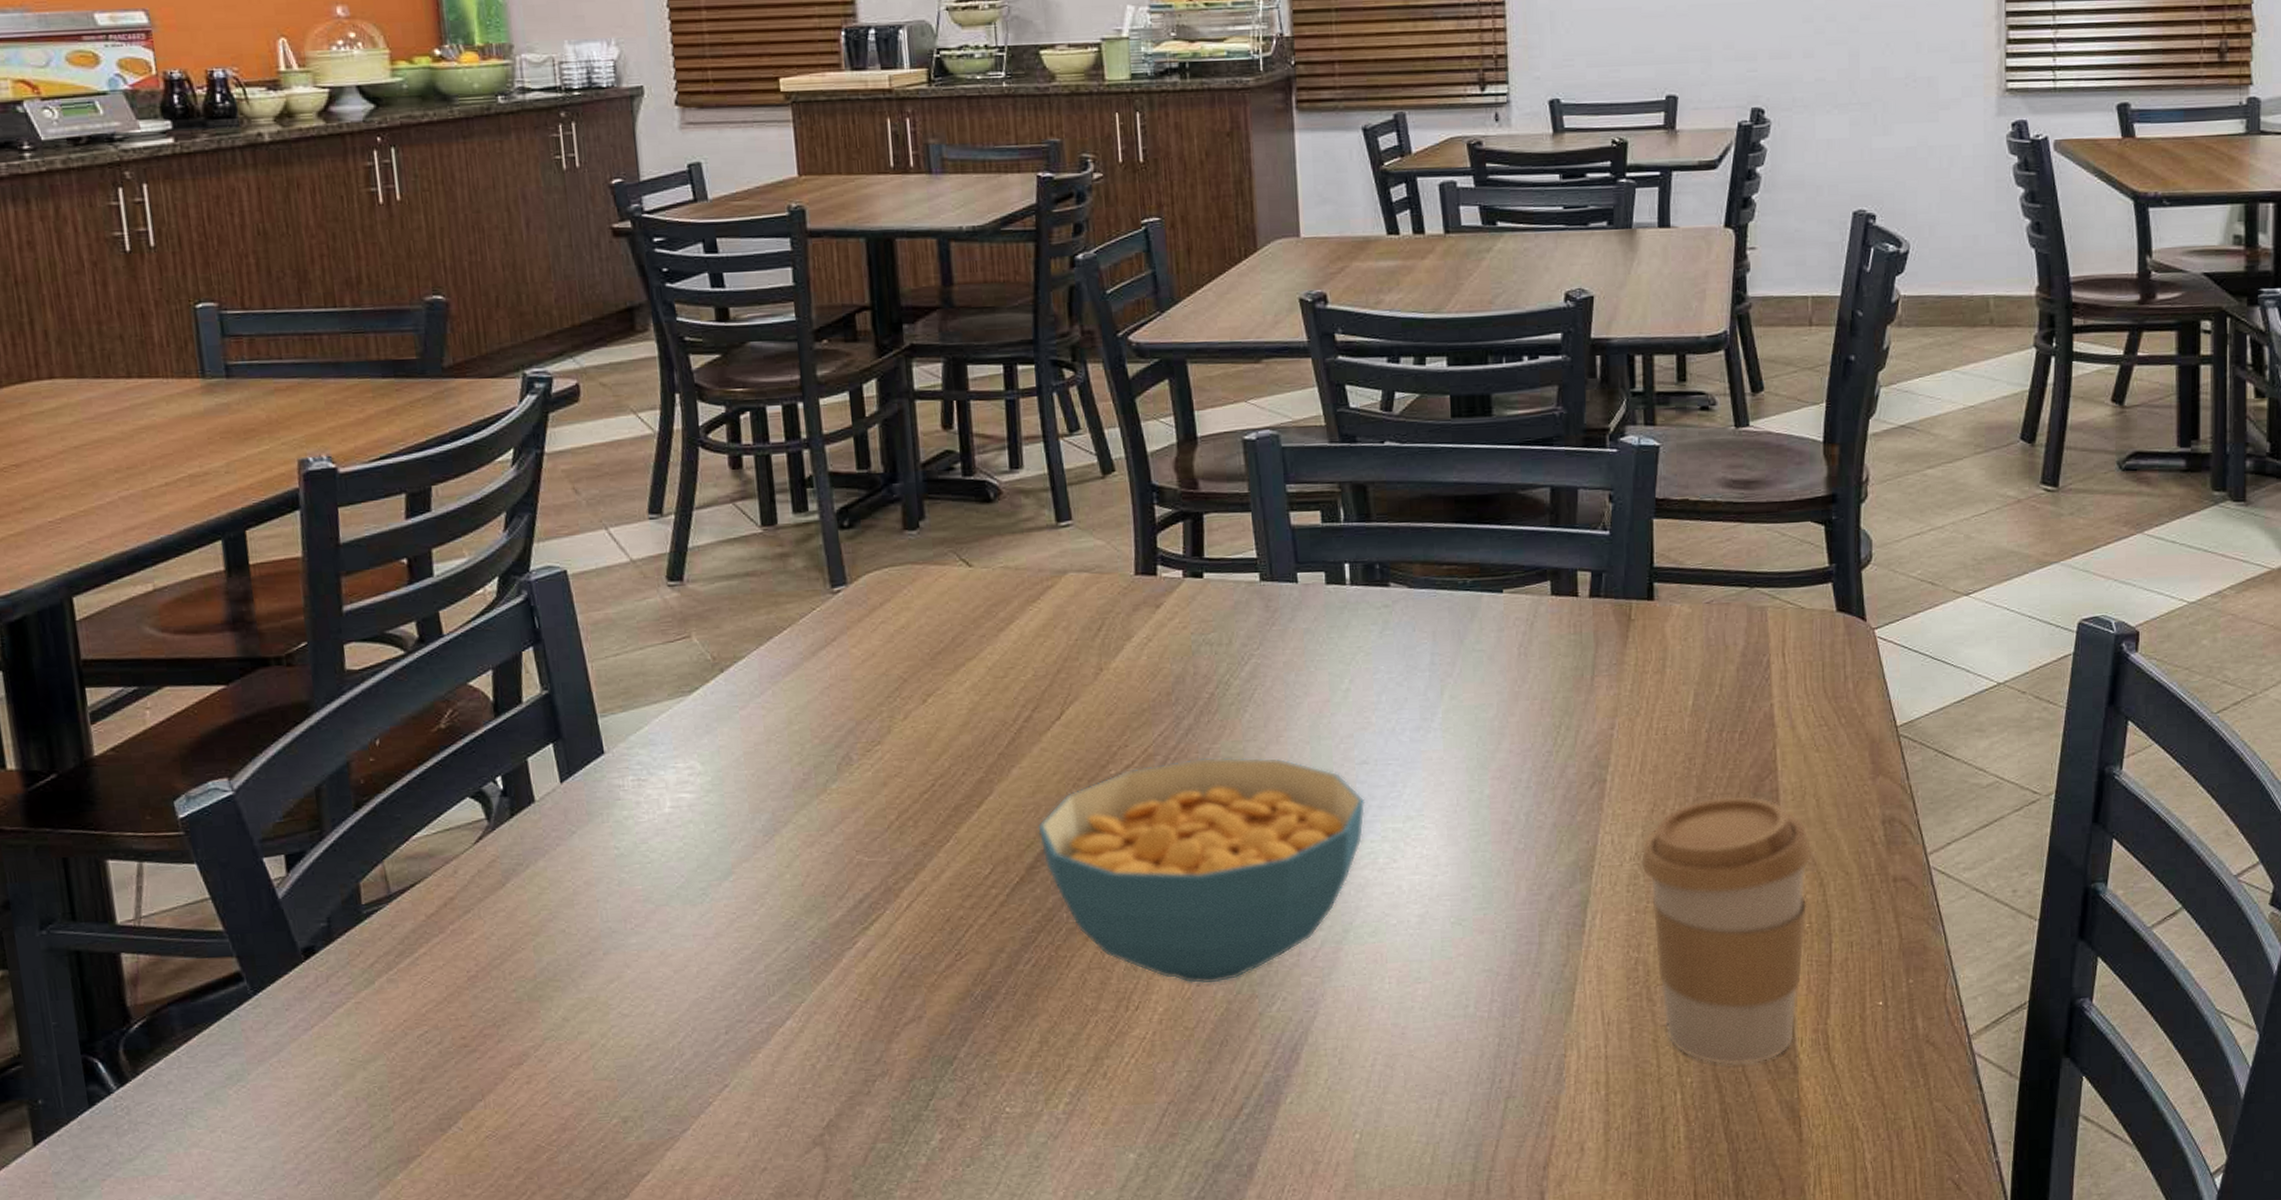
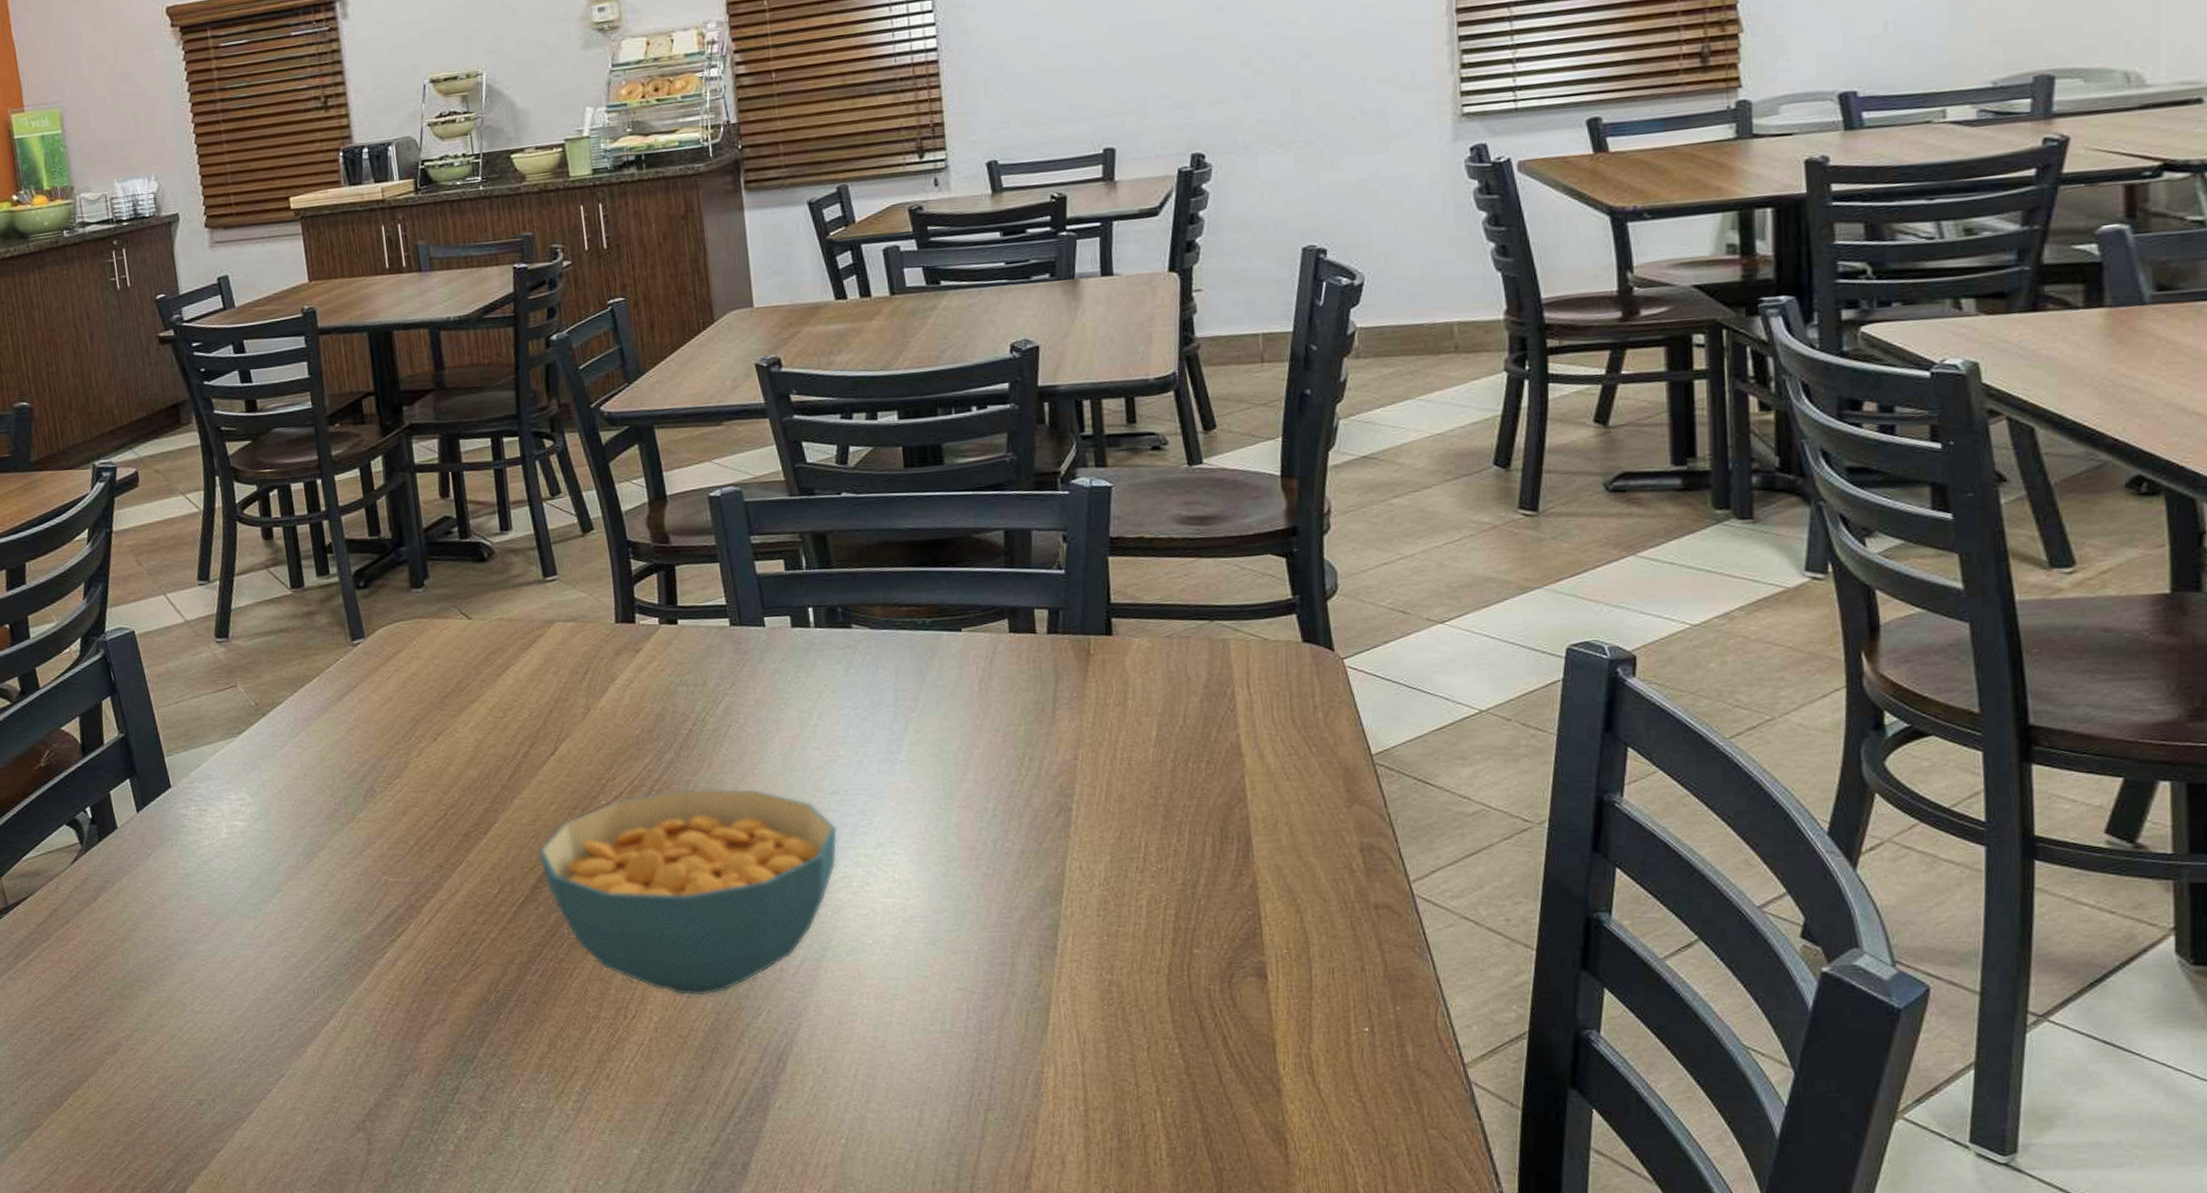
coffee cup: present [1640,795,1813,1066] -> none [1109,823,1288,1087]

